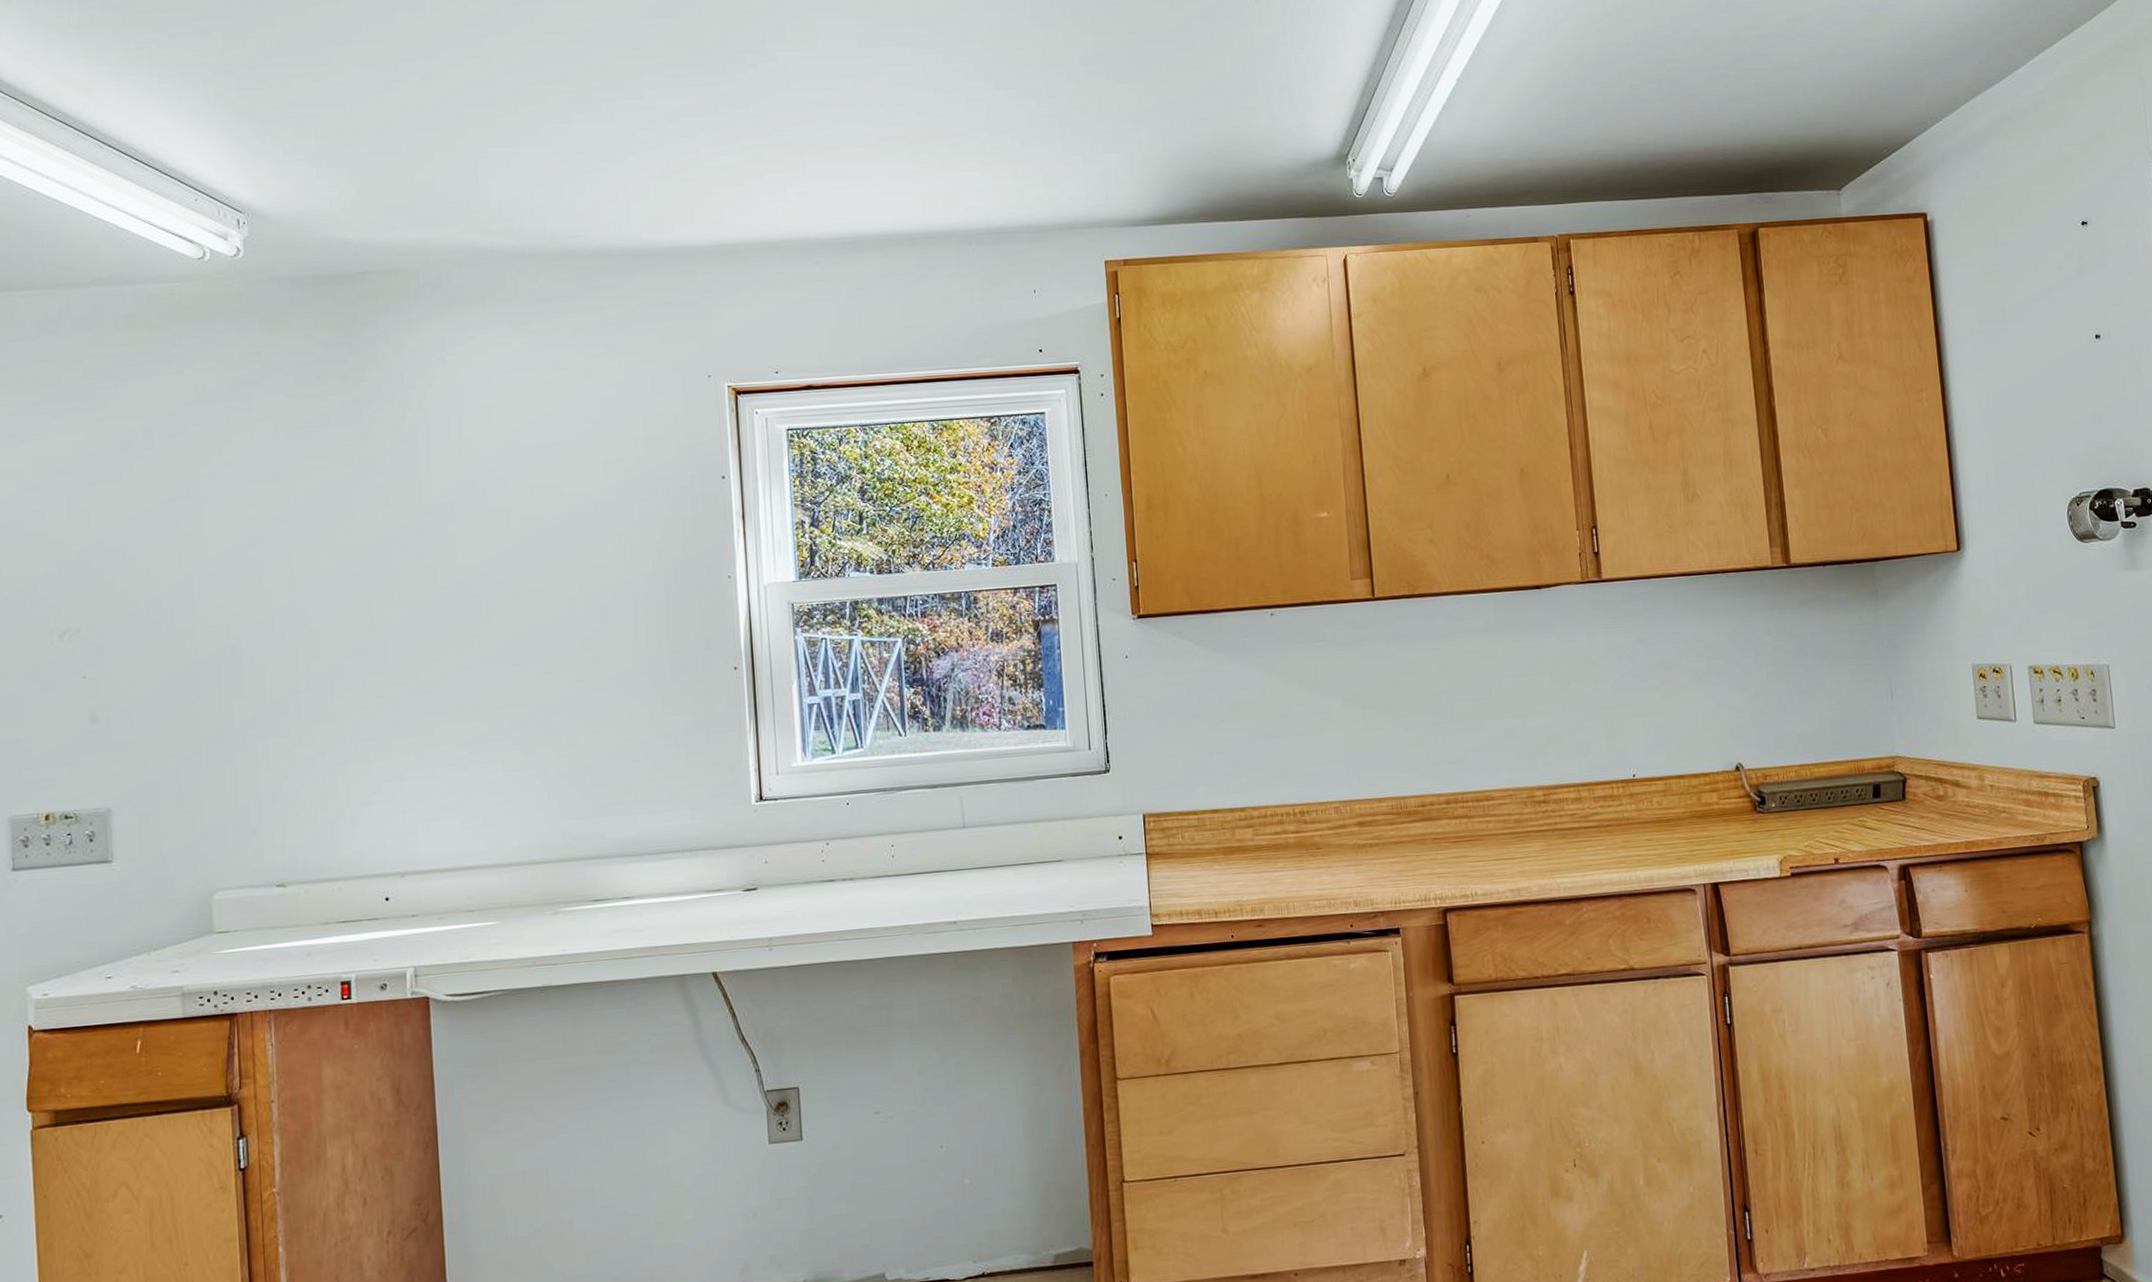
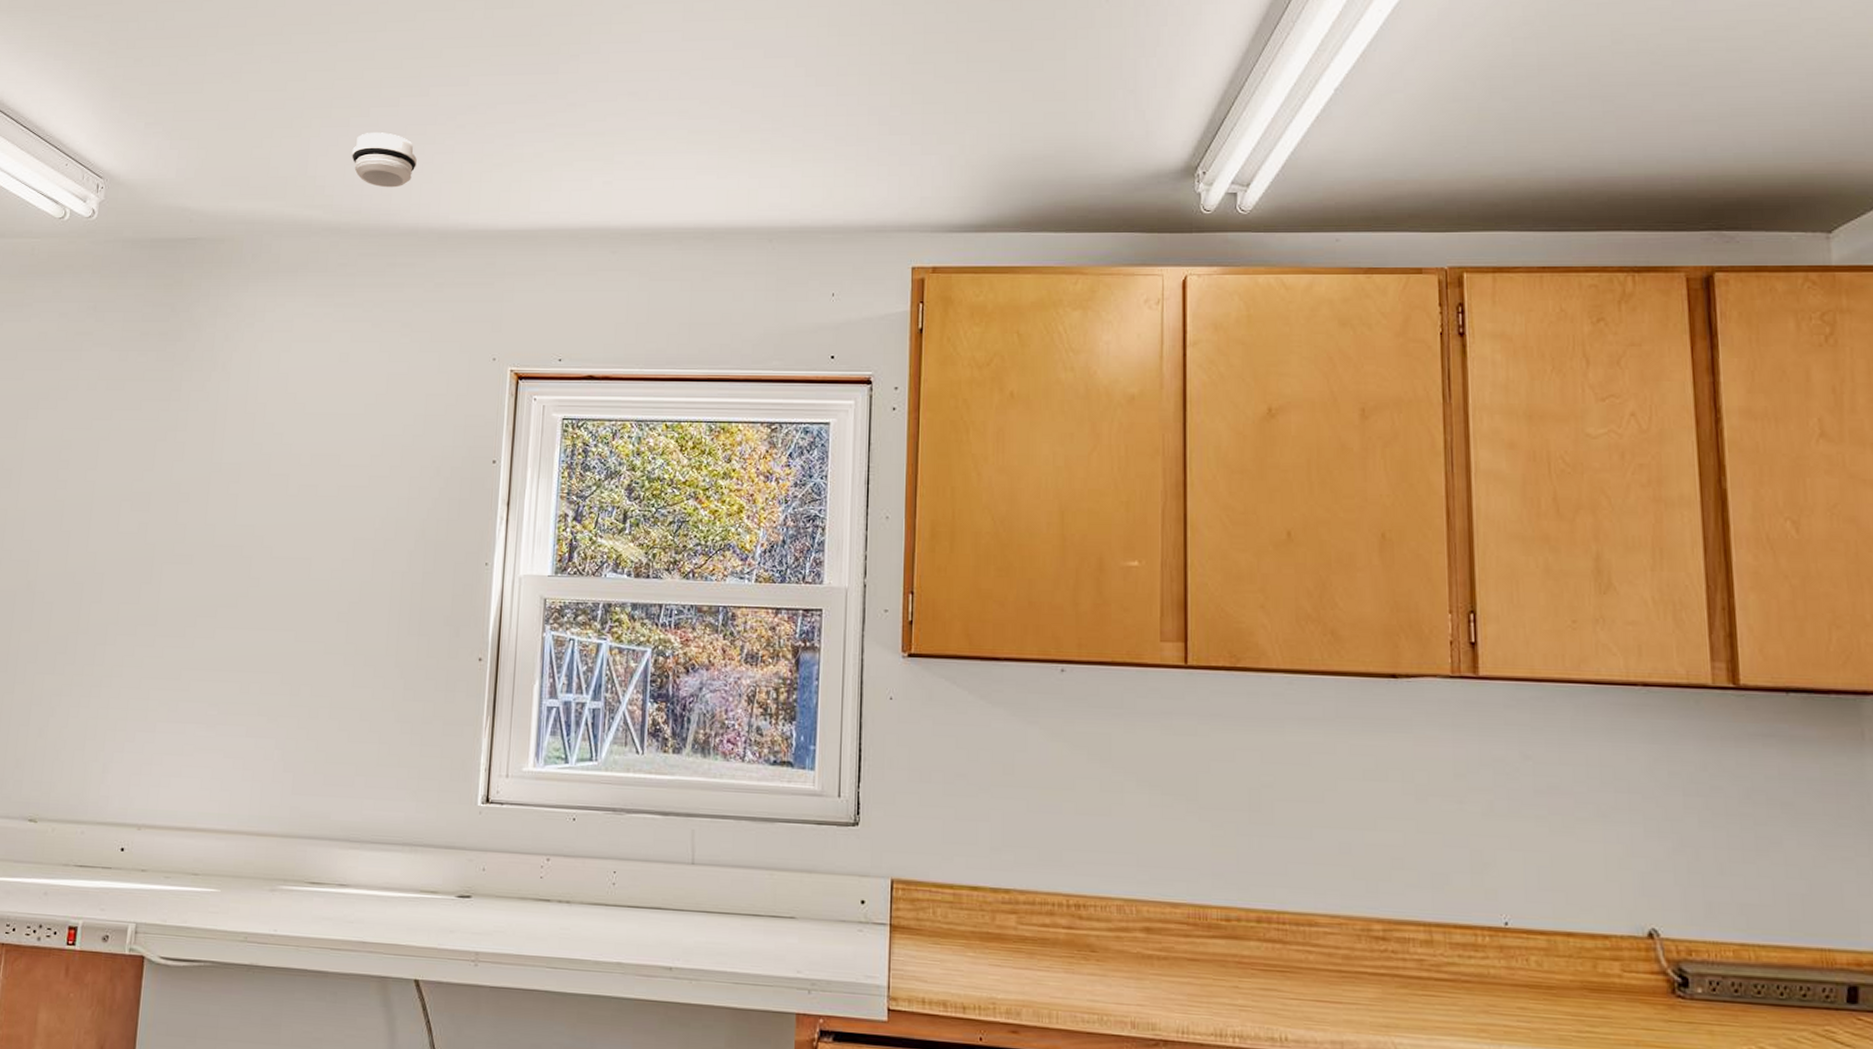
smoke detector: none [526,151,599,209] -> present [351,132,417,188]

